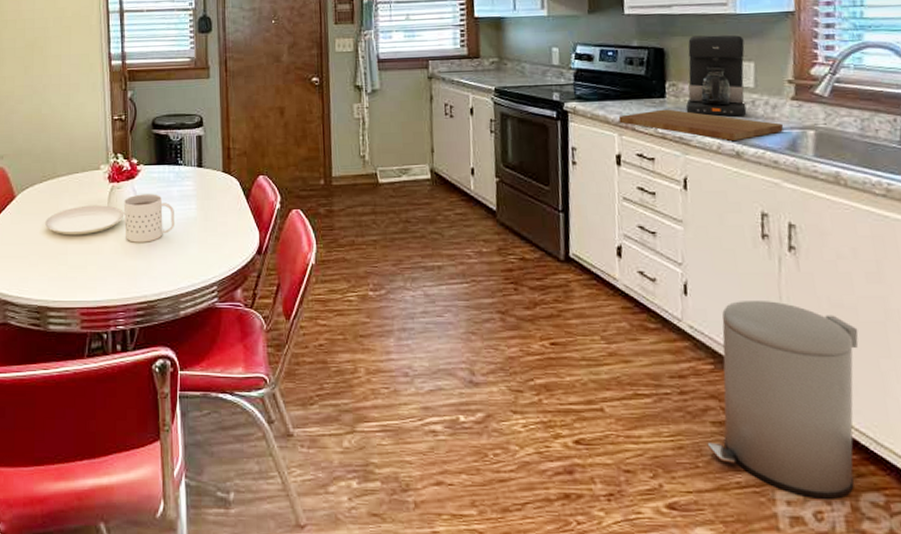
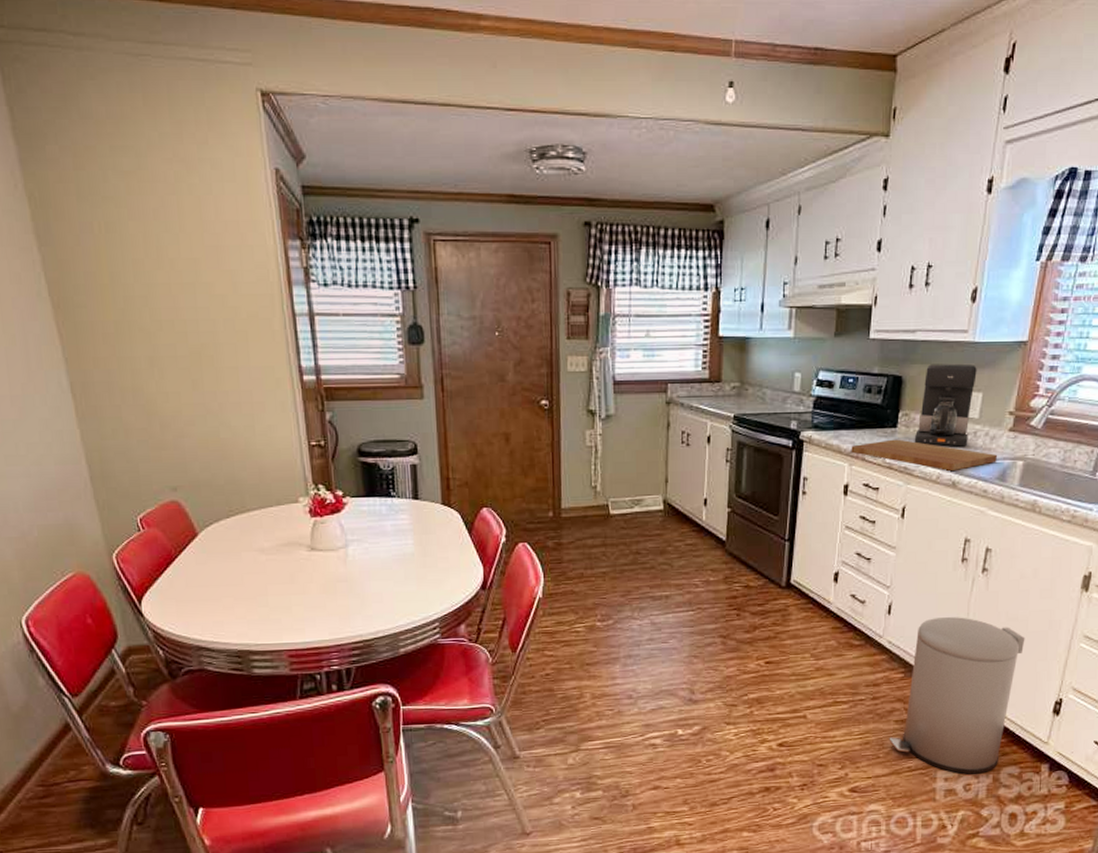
plate: present [44,205,124,236] -> none [236,542,331,575]
mug: present [123,194,174,243] -> none [329,528,389,581]

